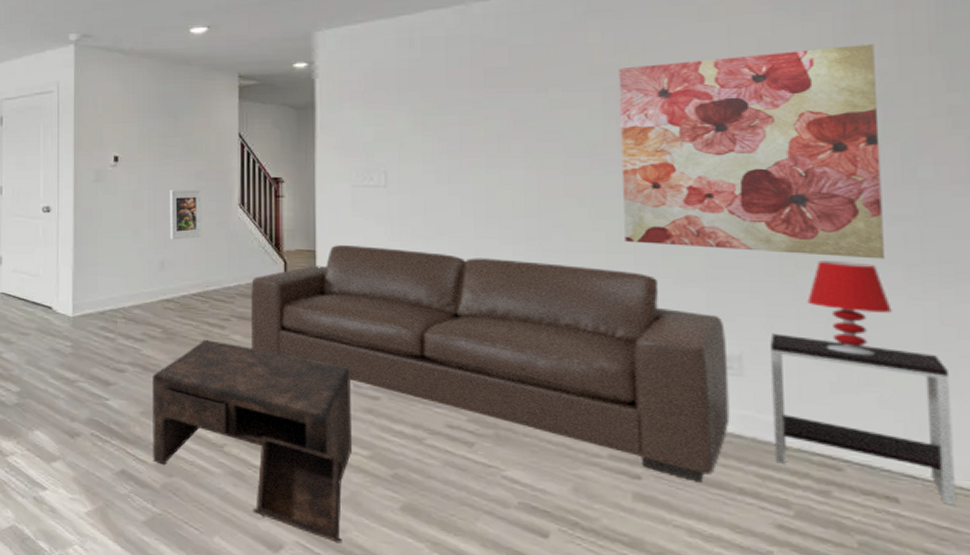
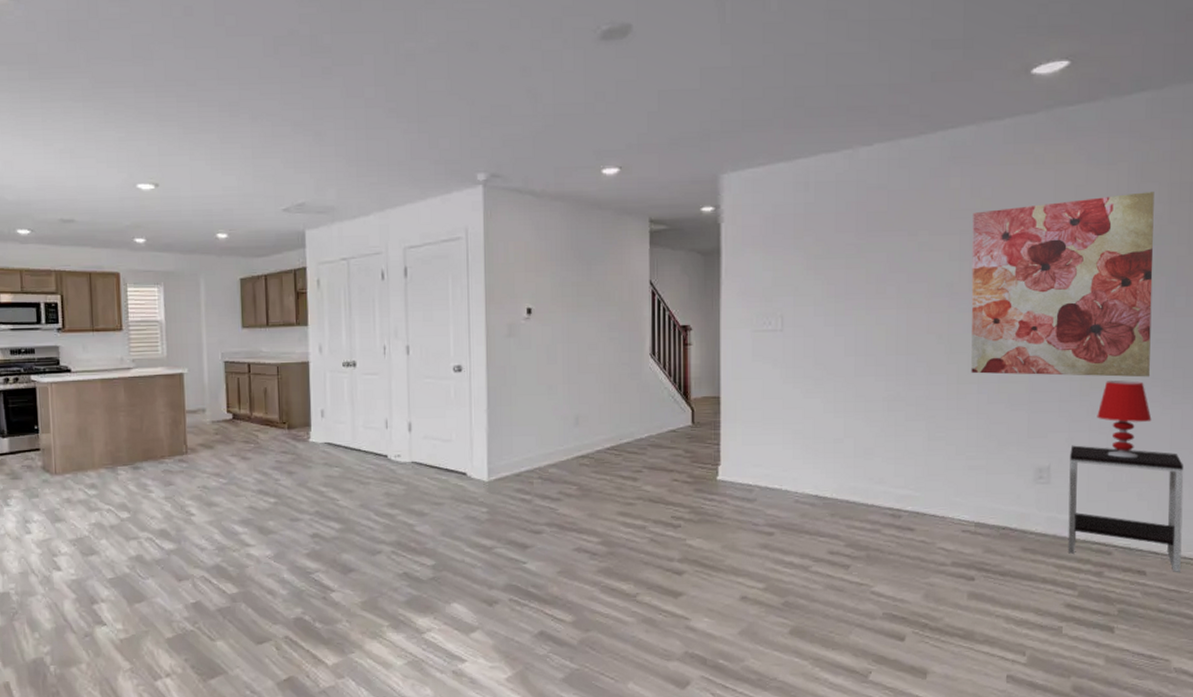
coffee table: present [152,339,353,544] -> none [569,493,751,672]
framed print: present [170,189,202,240] -> none [584,340,615,394]
sofa: present [251,244,730,481] -> none [661,389,1040,576]

